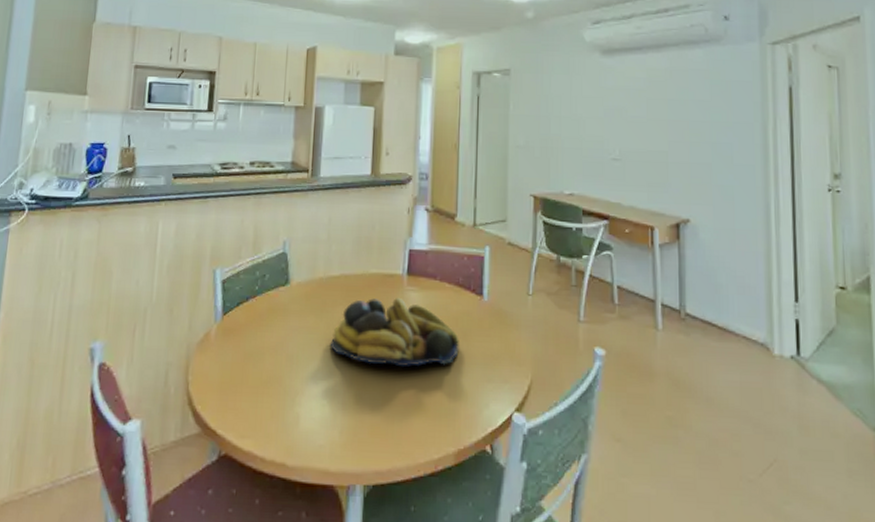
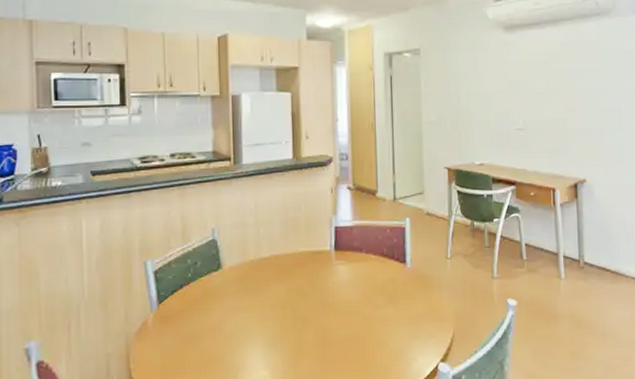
fruit bowl: present [331,297,459,367] -> none [267,271,387,335]

